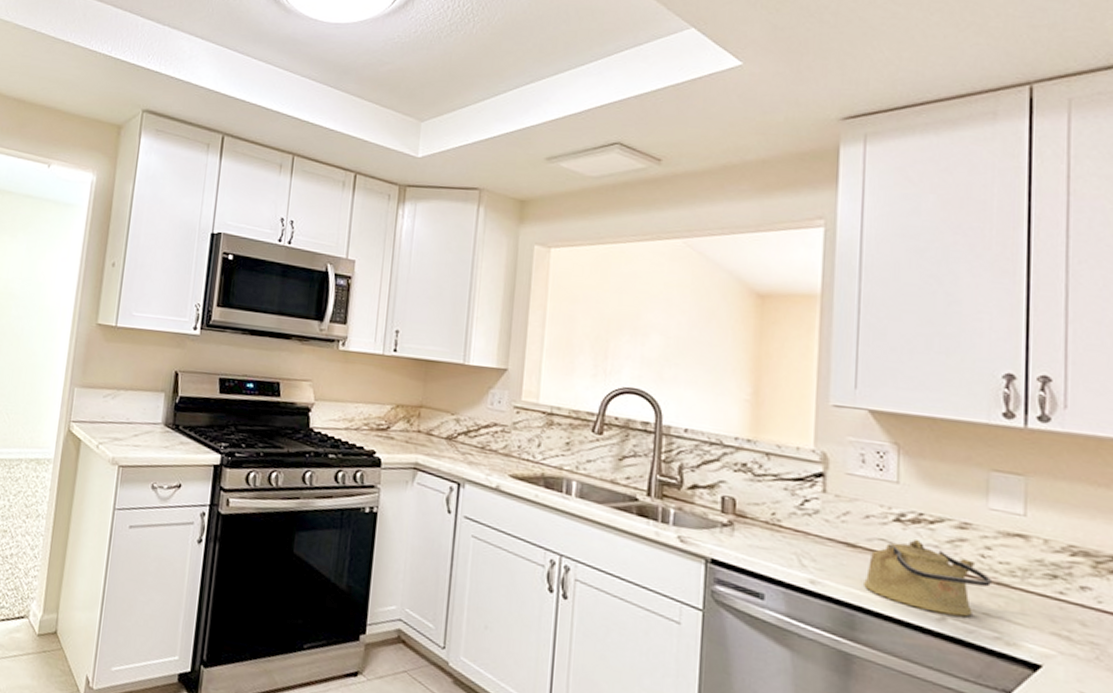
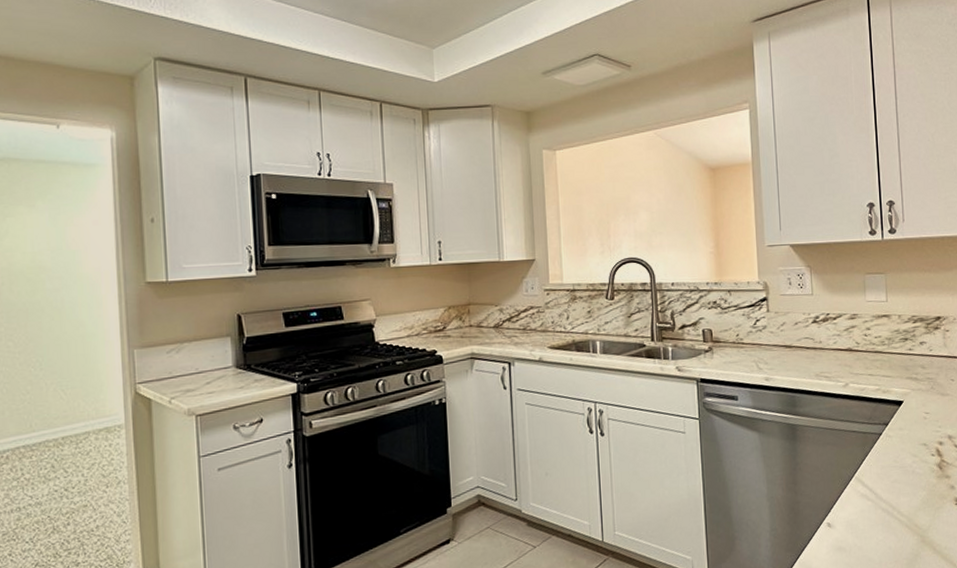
kettle: present [864,540,993,617] -> none [798,333,873,382]

